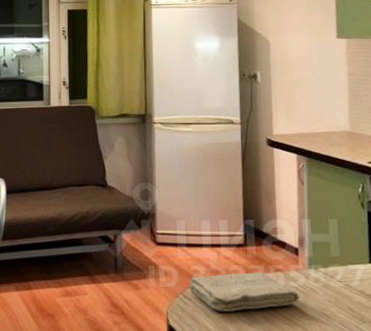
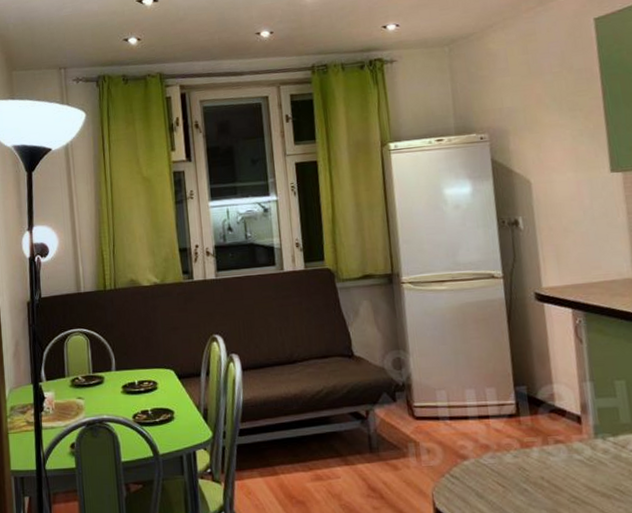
washcloth: present [189,272,299,311] -> none [455,445,586,491]

